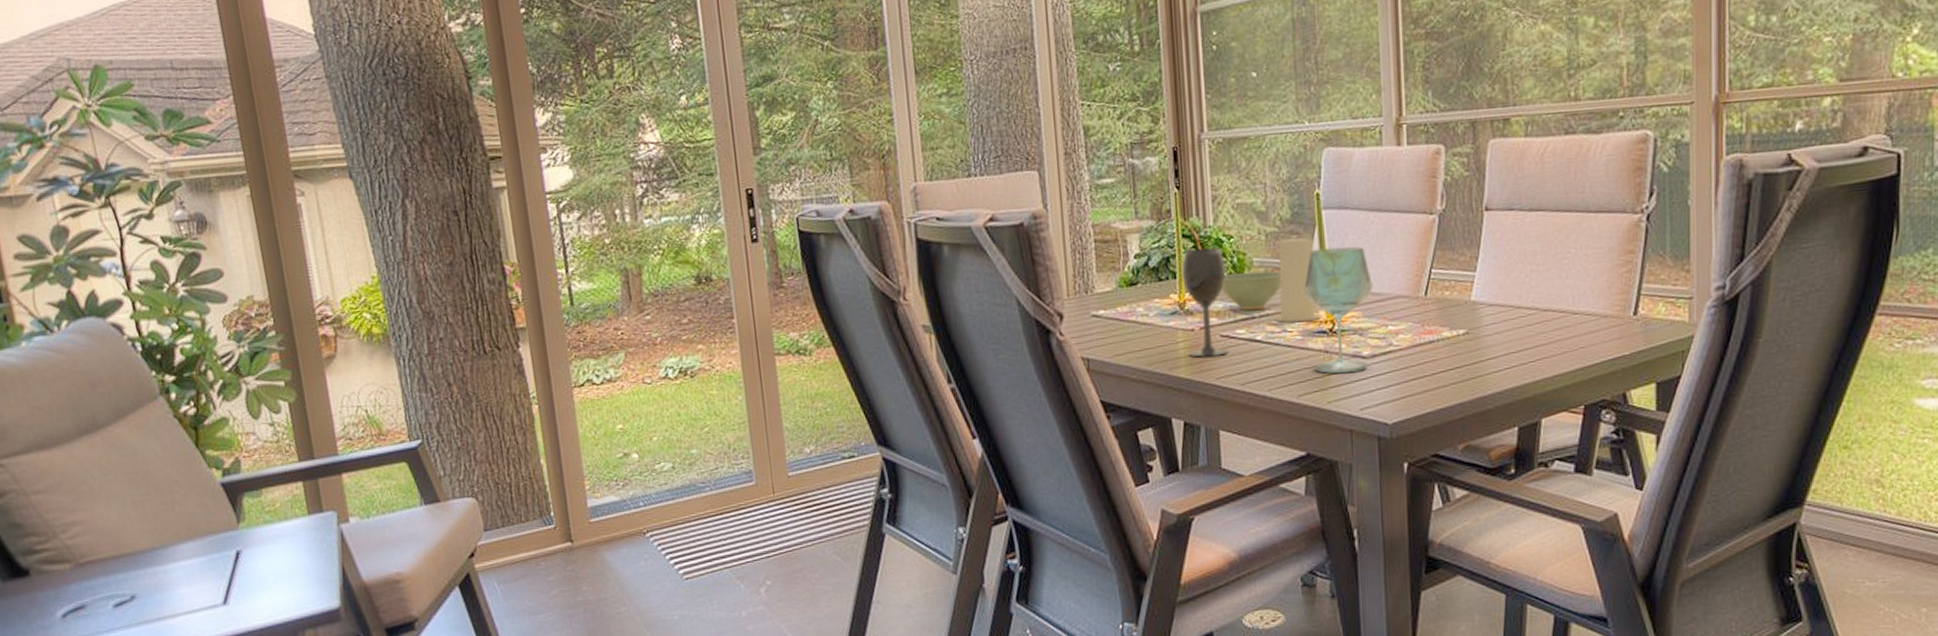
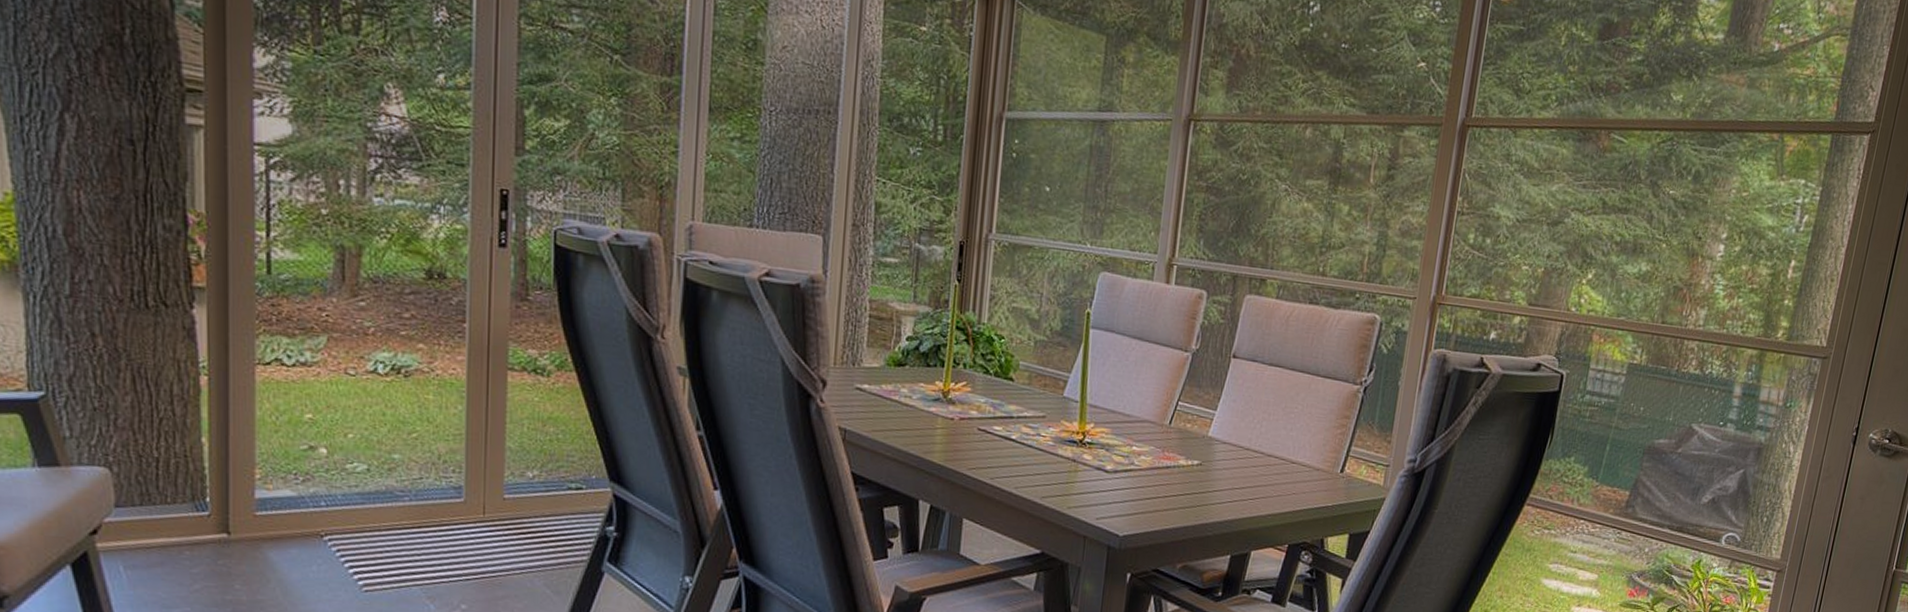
wine glass: present [1181,247,1229,358] -> none [944,341,993,448]
bowl: present [1221,271,1282,311] -> none [985,372,1044,411]
candle: present [1274,238,1322,323] -> none [1030,349,1079,430]
wine glass: present [1304,246,1373,374] -> none [1060,363,1125,484]

